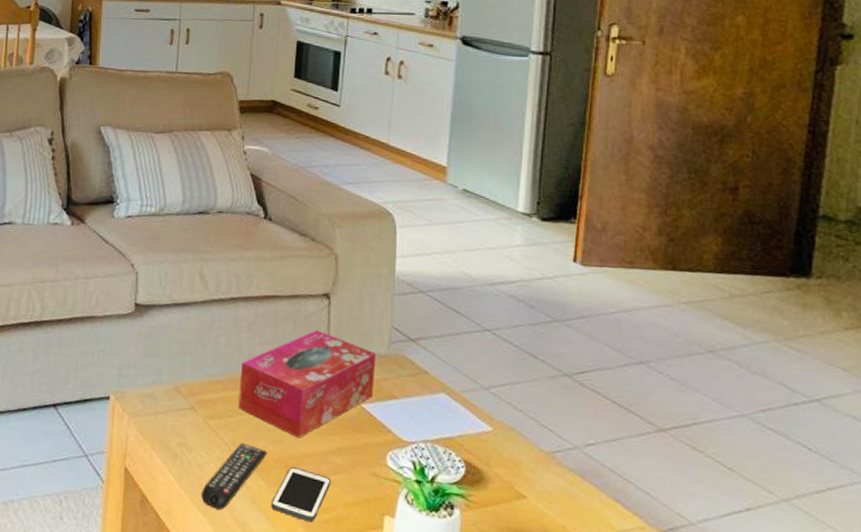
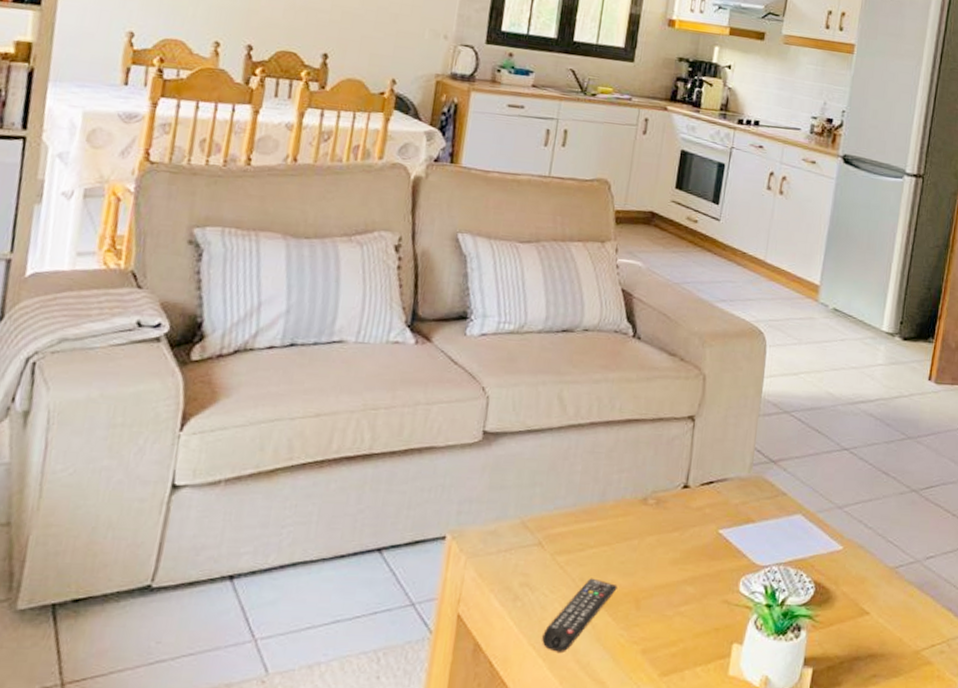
tissue box: present [238,330,377,438] -> none [590,454,738,569]
cell phone: present [271,467,331,523] -> none [617,600,681,657]

